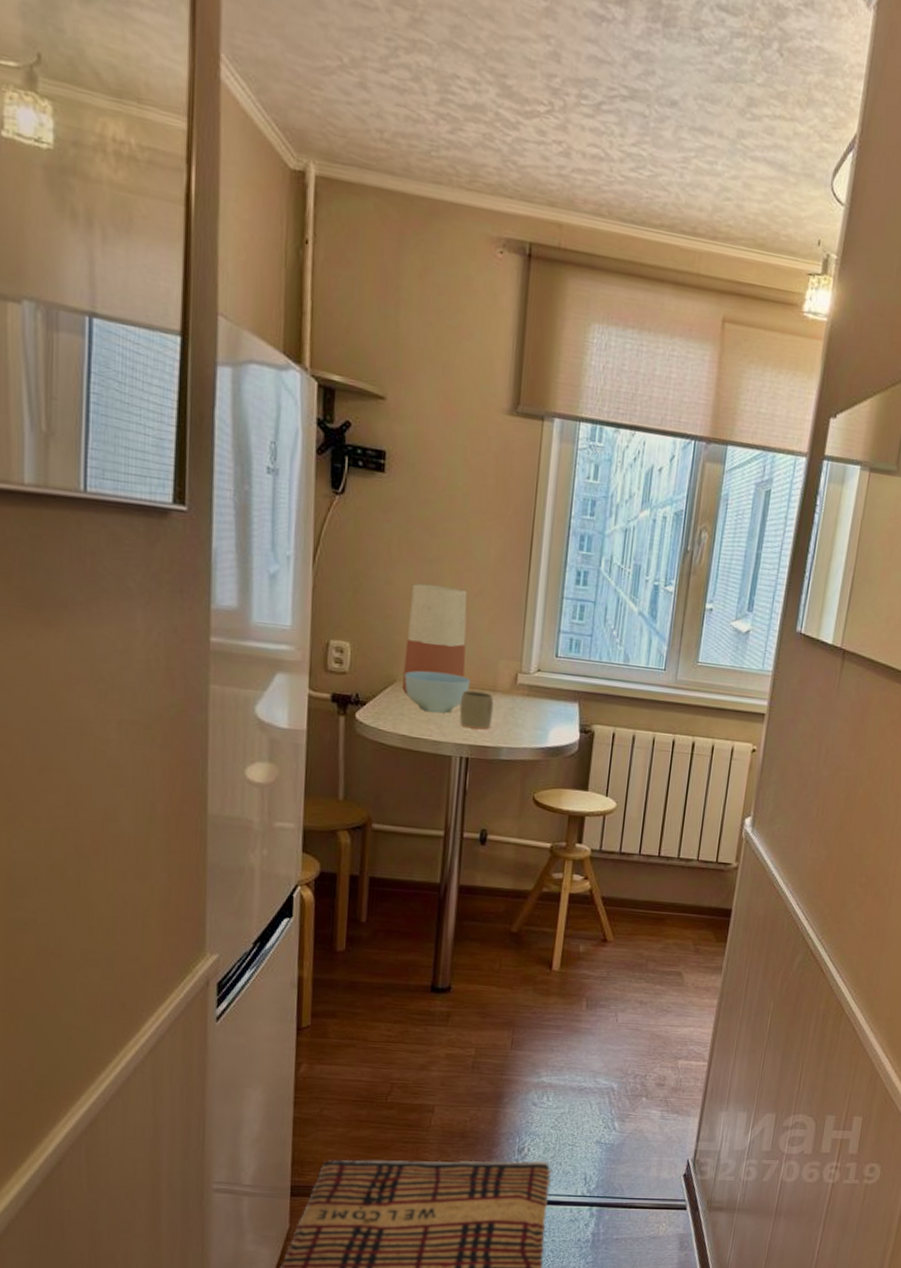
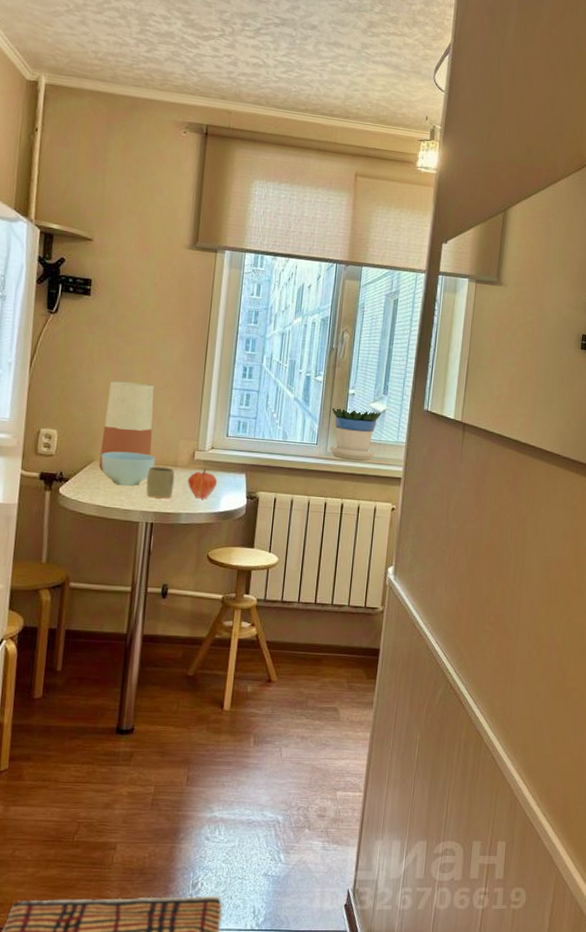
fruit: none [508,695,545,732] -> present [187,469,218,499]
flowerpot: none [680,624,745,693] -> present [330,407,382,462]

